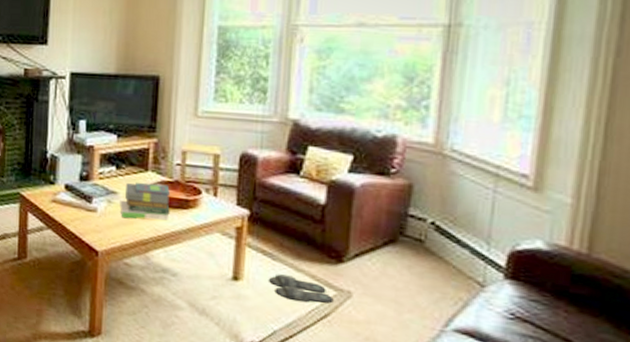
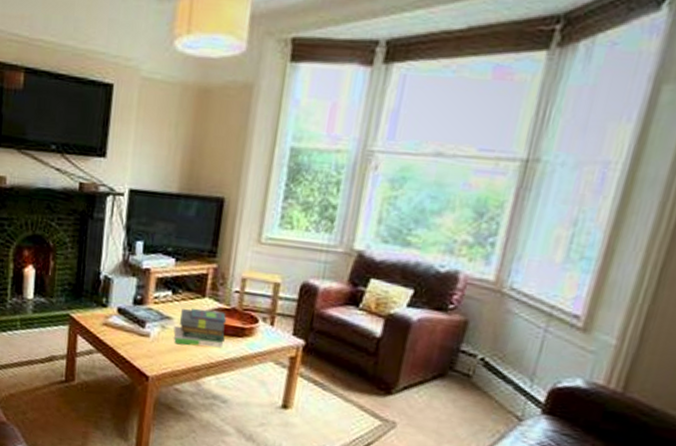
slippers: present [269,274,334,304] -> none [317,403,378,433]

